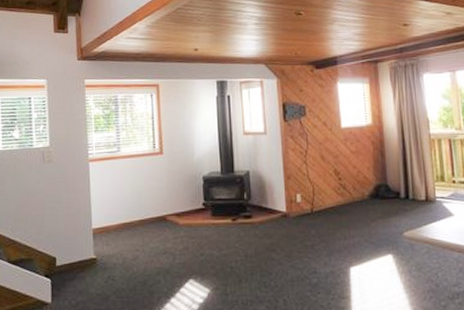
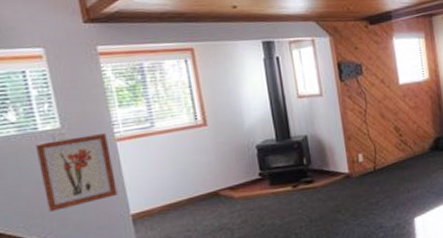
wall art: none [29,154,85,218] -> present [34,133,118,212]

